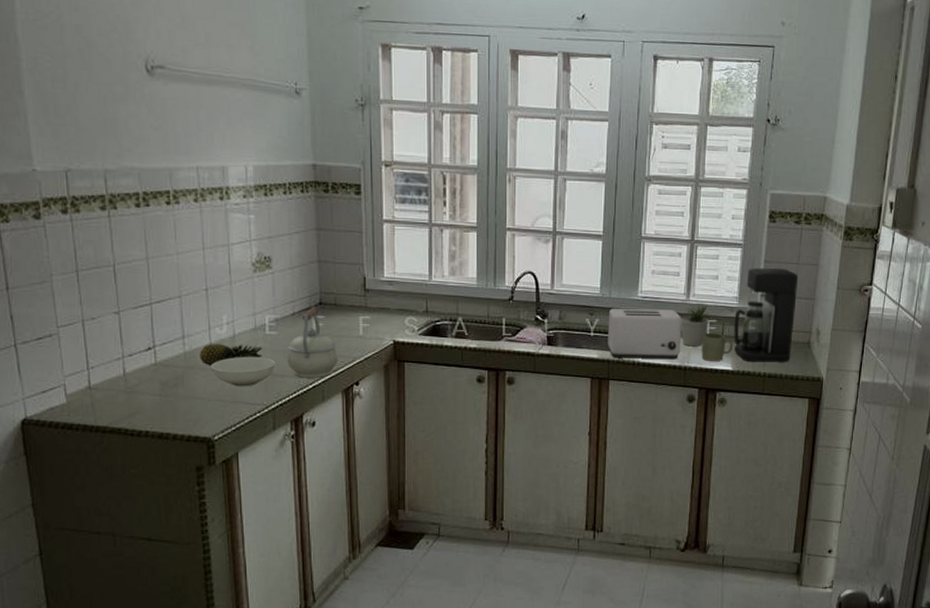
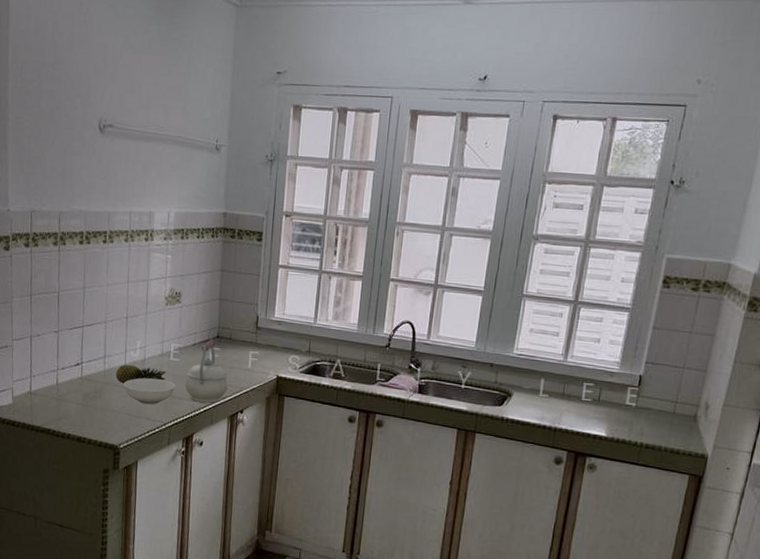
toaster: present [607,308,684,360] -> none [477,363,559,419]
potted plant: present [681,303,710,347] -> none [555,364,587,409]
mug: present [701,333,734,361] -> none [574,396,610,426]
coffee maker: present [734,267,799,361] -> none [610,333,690,434]

